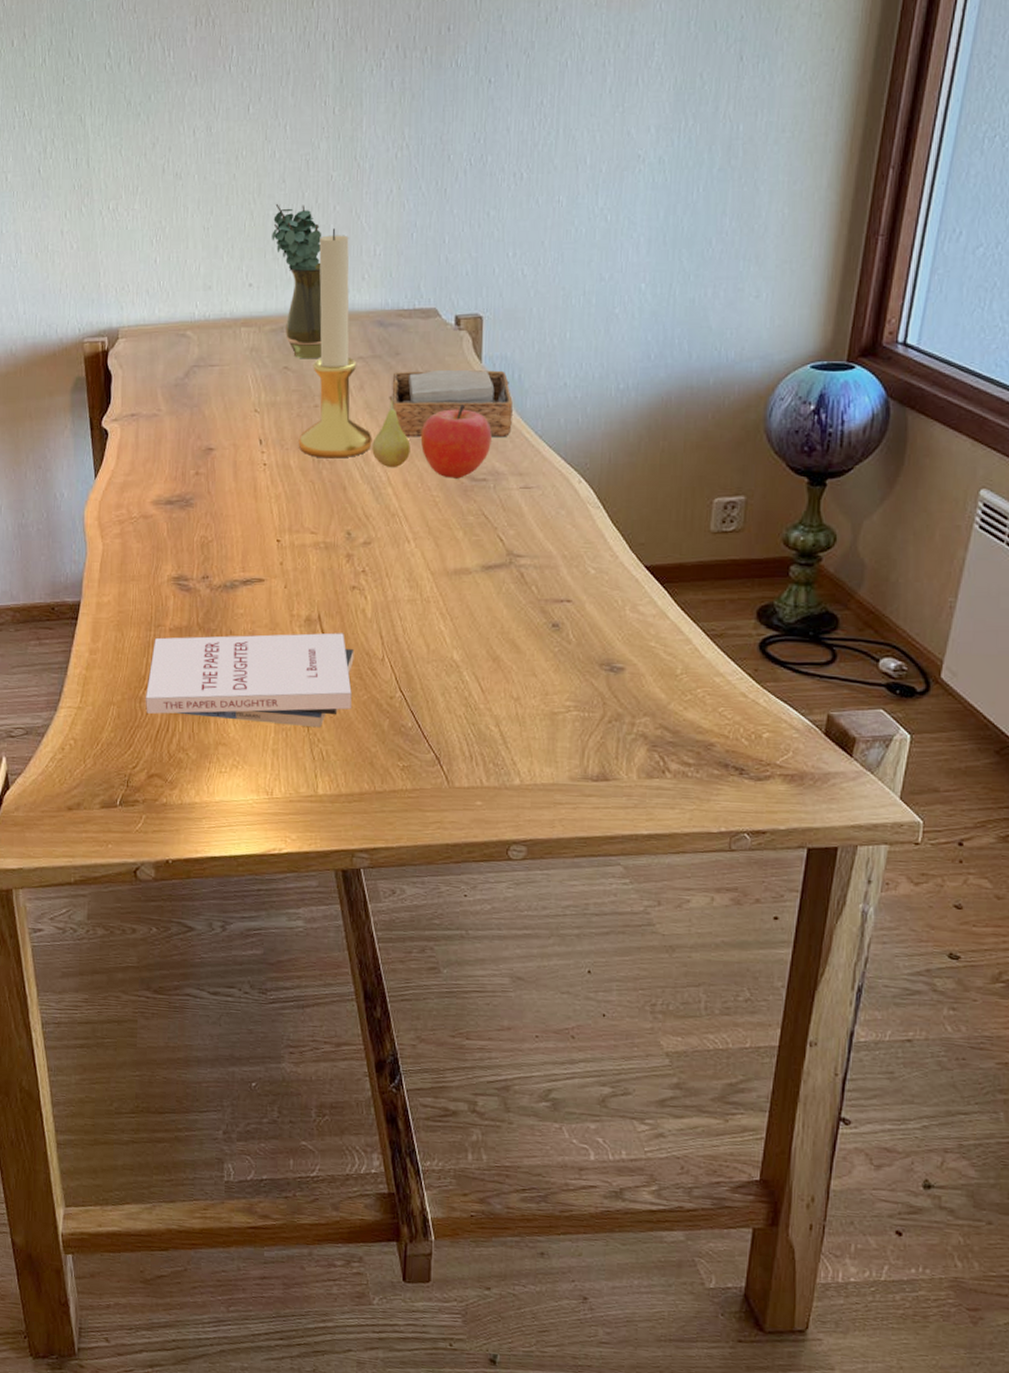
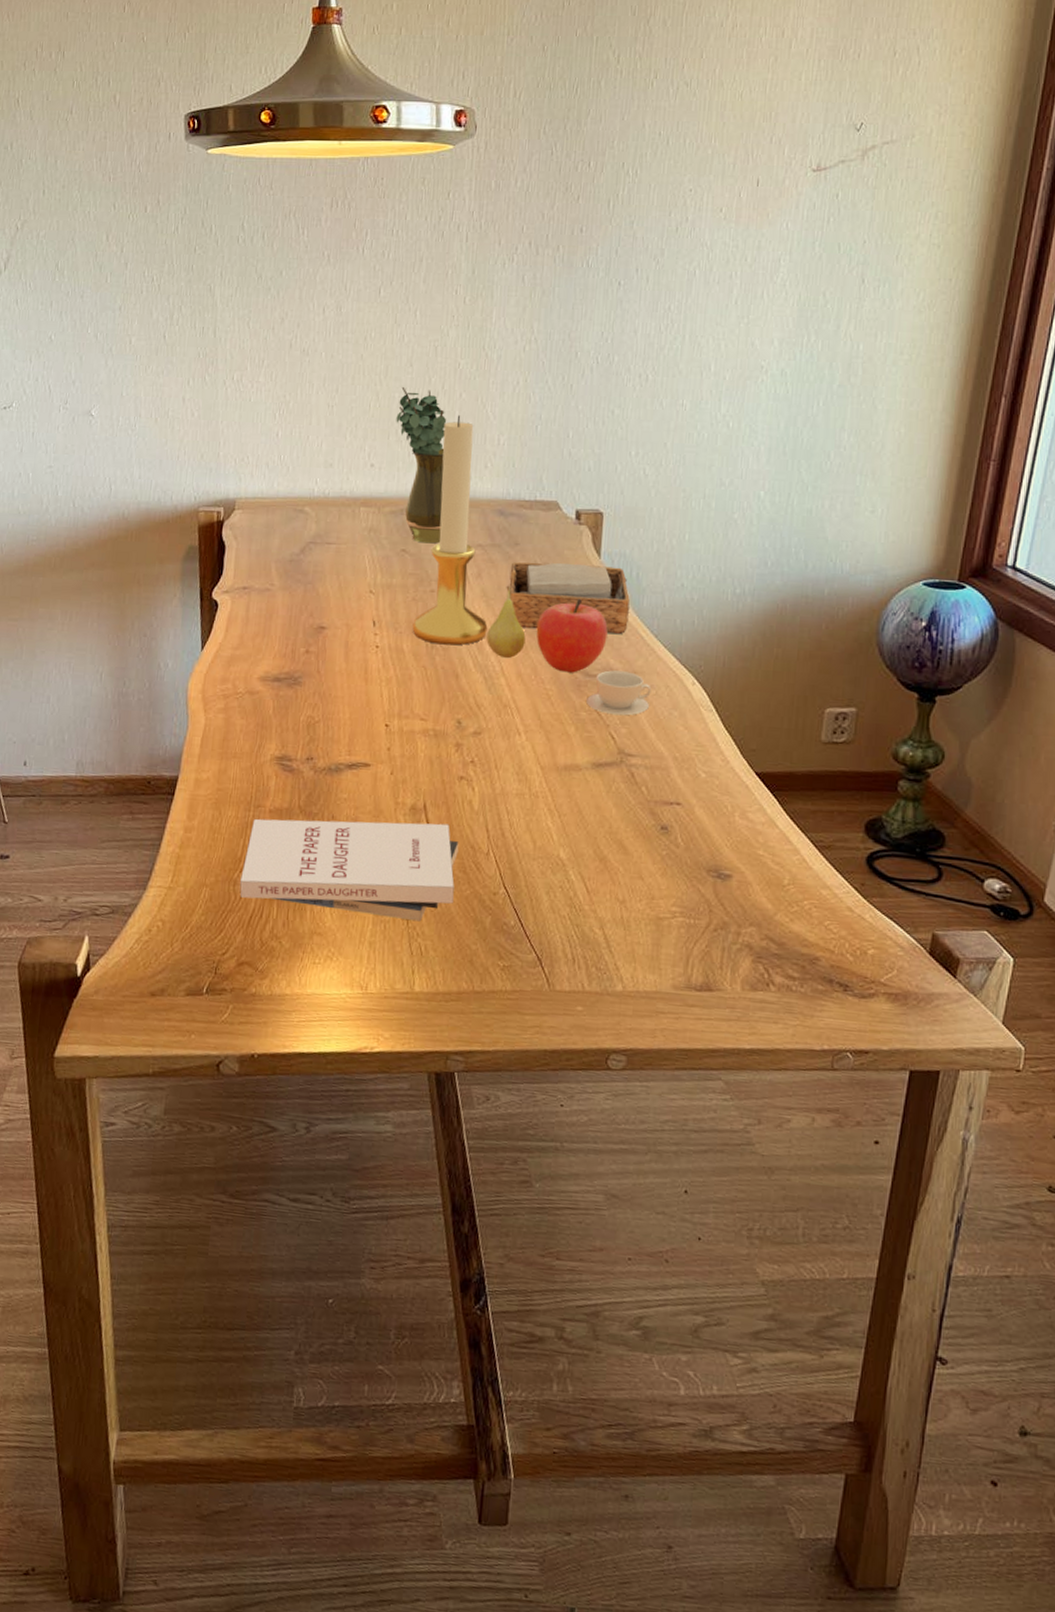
teacup: none [474,473,538,518] -> present [586,670,652,716]

